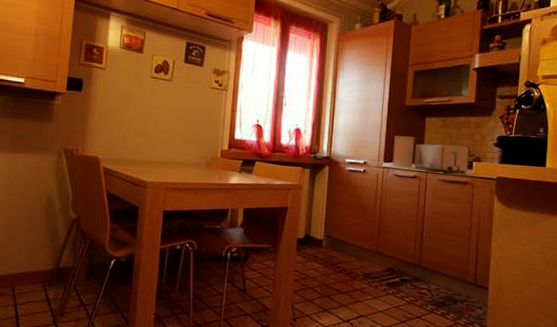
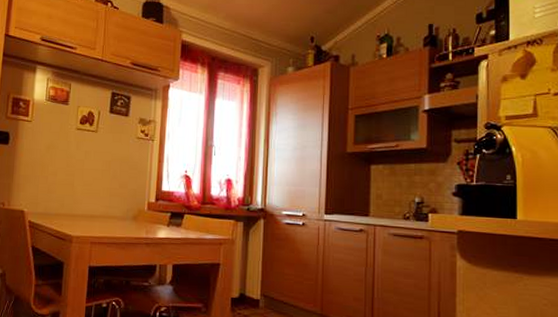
canister: present [392,136,415,168] -> none [334,185,359,221]
toaster: present [413,143,469,174] -> none [359,194,423,228]

